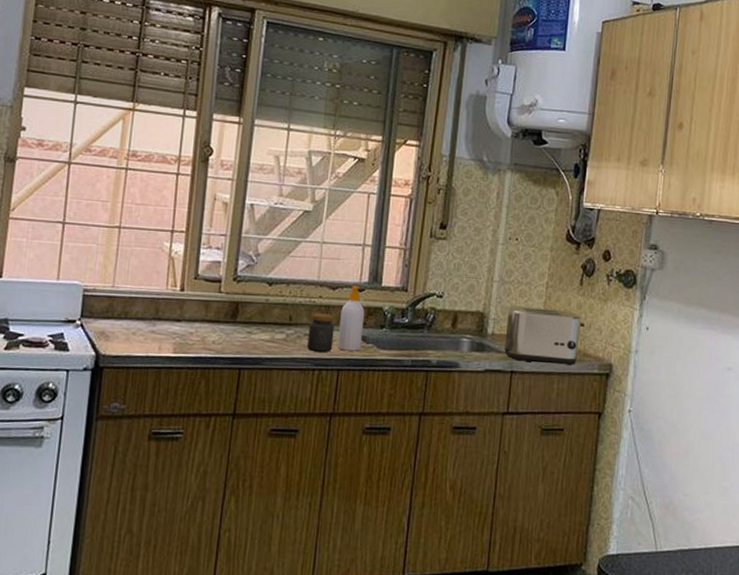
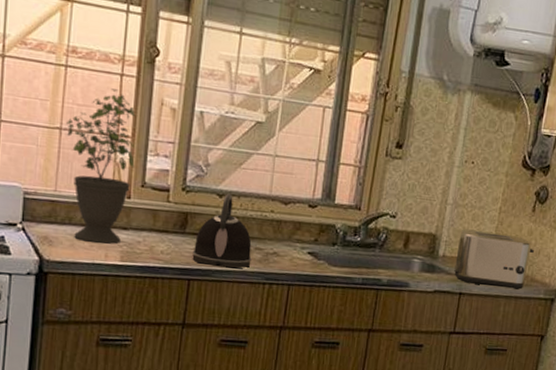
potted plant: none [125,187,190,337] -> present [67,89,136,244]
kettle: none [243,282,301,356] -> present [192,194,252,269]
jar: present [307,313,335,352] -> none [258,227,286,267]
soap bottle: present [337,286,365,351] -> none [288,201,317,267]

